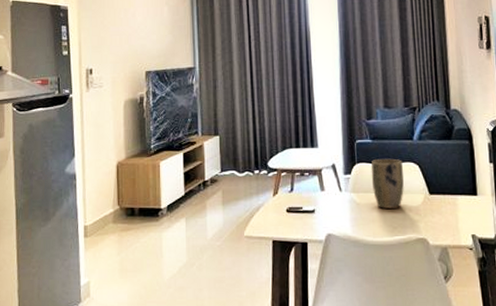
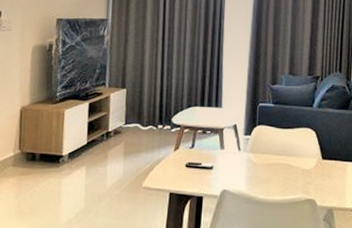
plant pot: present [371,158,404,210] -> none [269,122,300,171]

